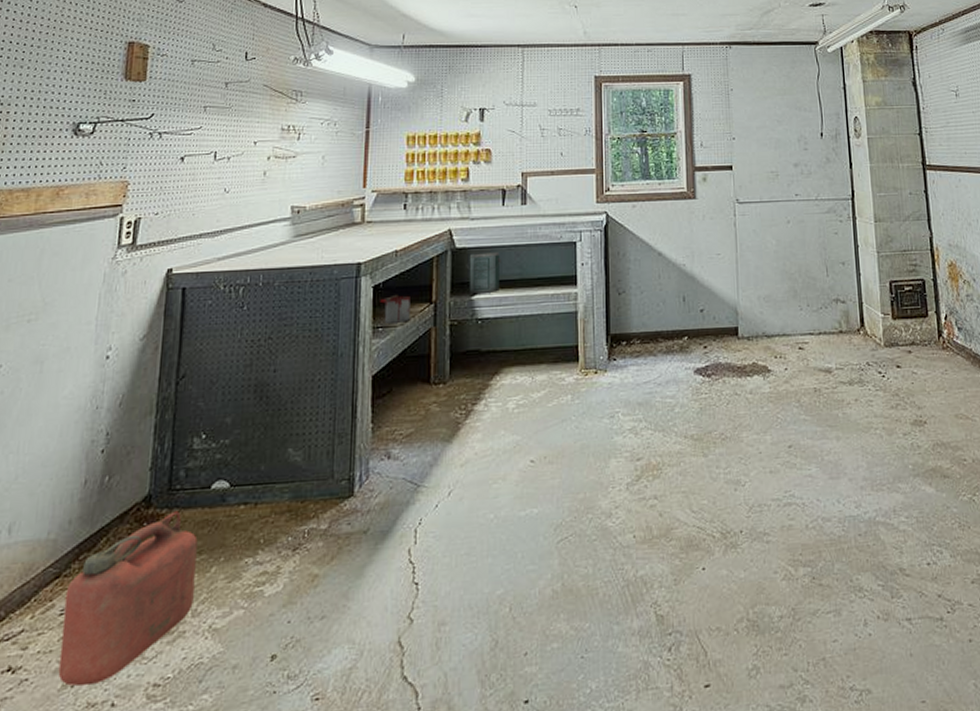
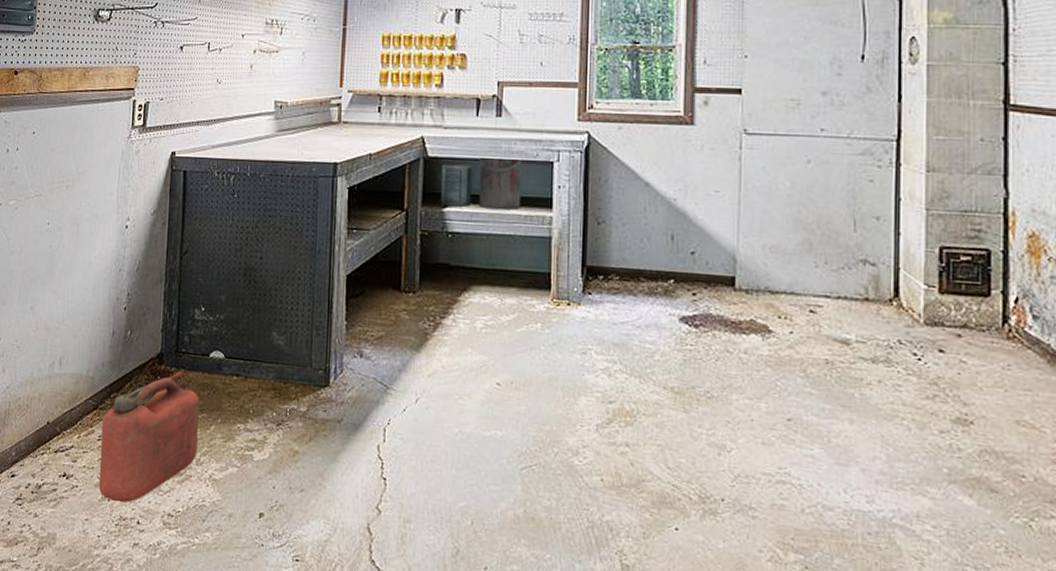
paint can: present [380,294,410,323] -> none [355,198,383,227]
paint can: none [507,241,548,292] -> present [478,158,522,210]

